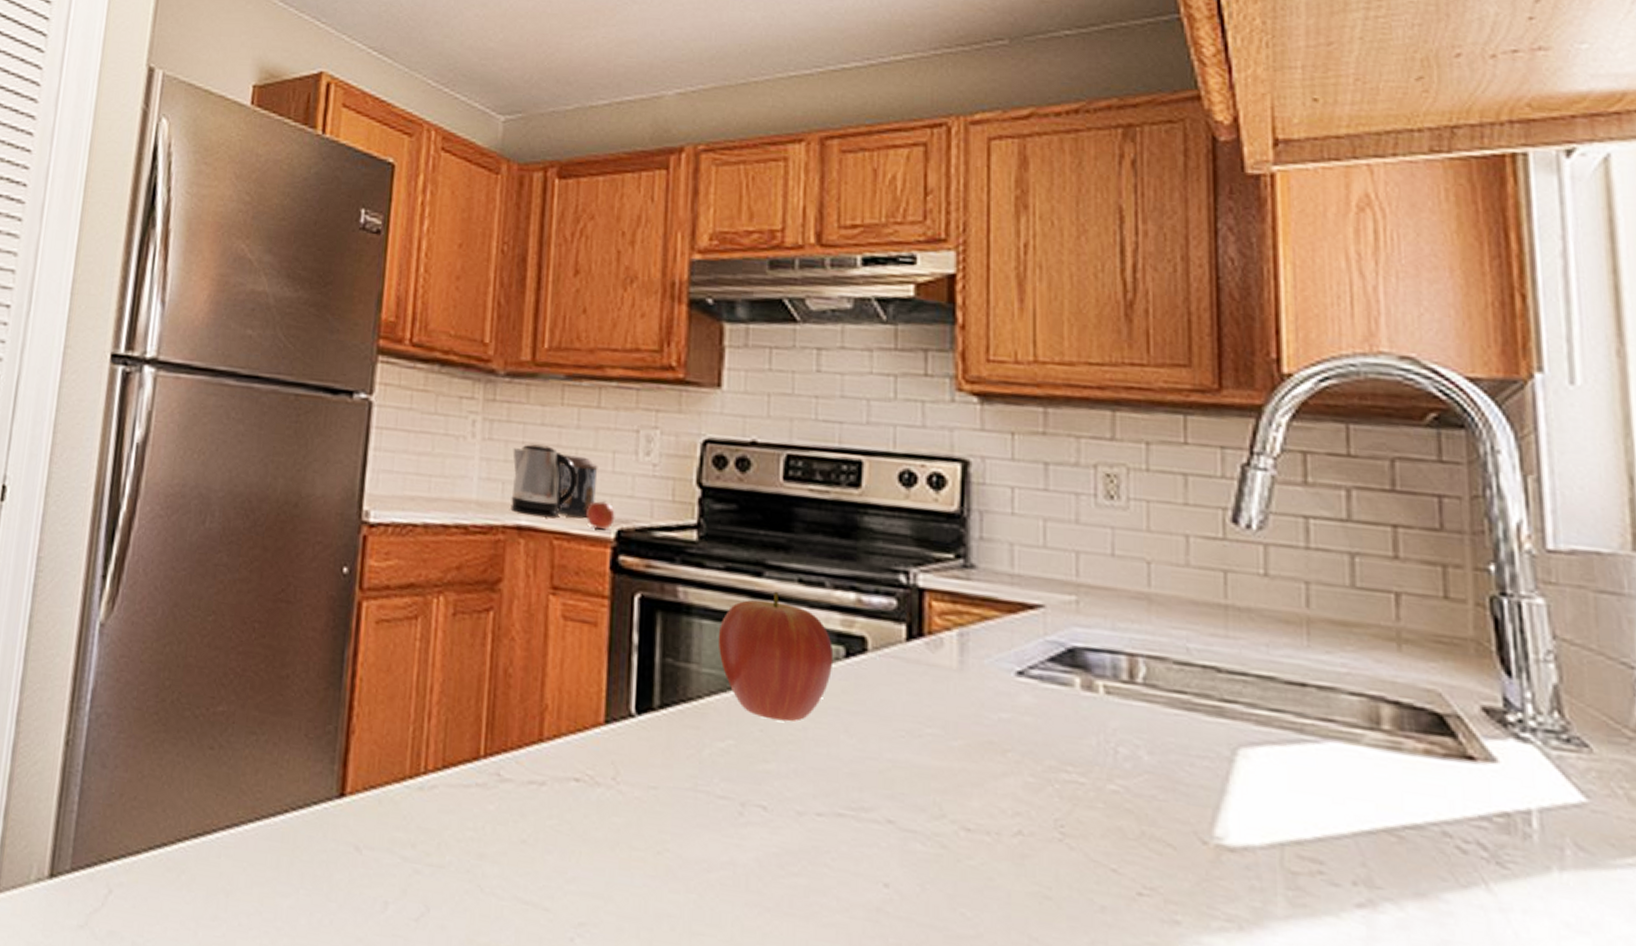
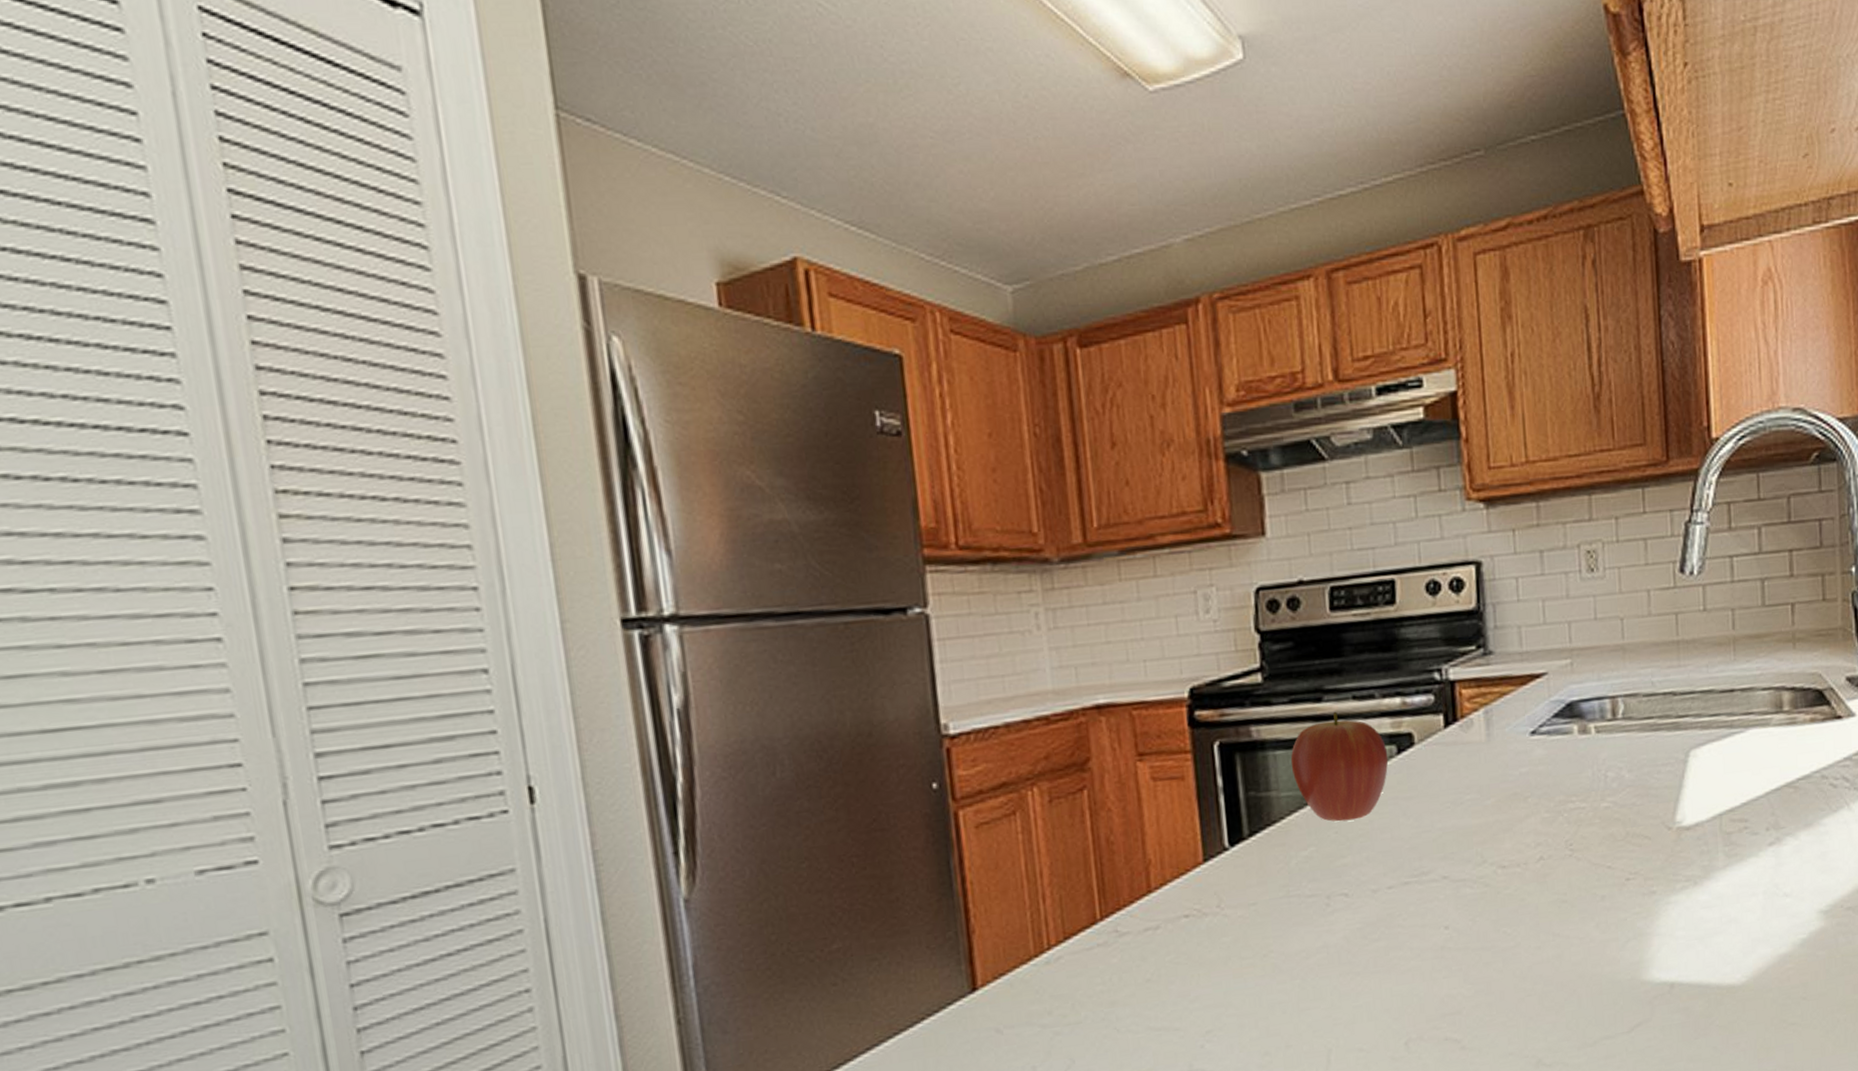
kettle: present [510,444,578,519] -> none [1079,623,1147,694]
canister: present [557,455,598,518] -> none [1126,626,1165,686]
fruit: present [586,499,615,529] -> none [1159,662,1186,692]

